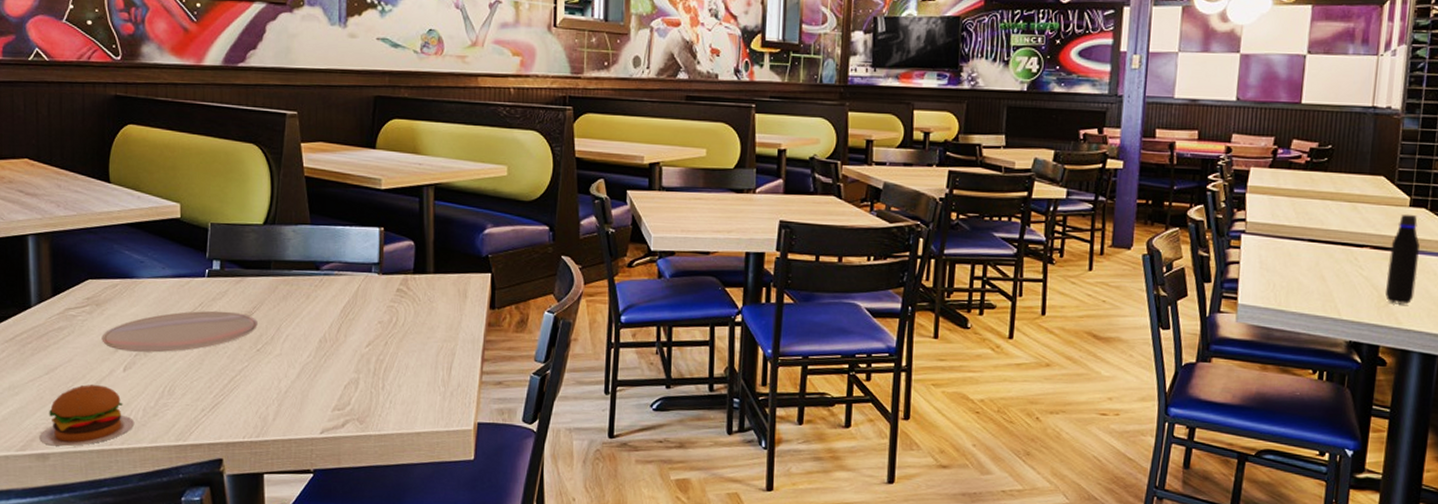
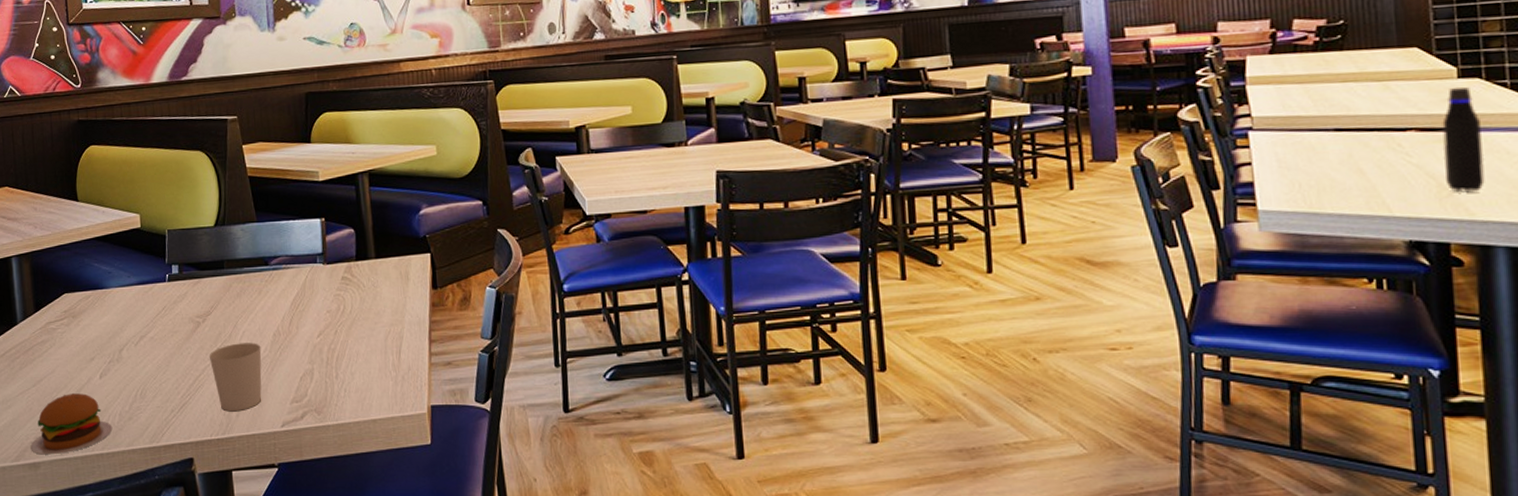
plate: present [101,310,258,353] -> none [79,313,216,359]
dixie cup: none [247,346,305,416] -> present [209,343,262,412]

